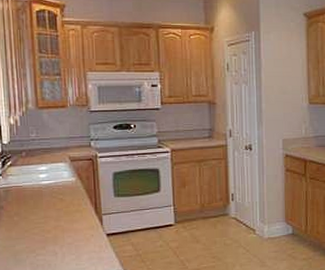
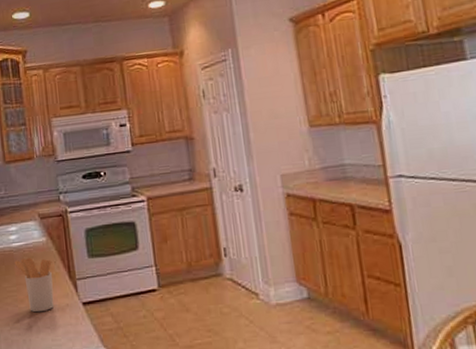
utensil holder: none [43,194,80,242] -> present [14,257,54,313]

